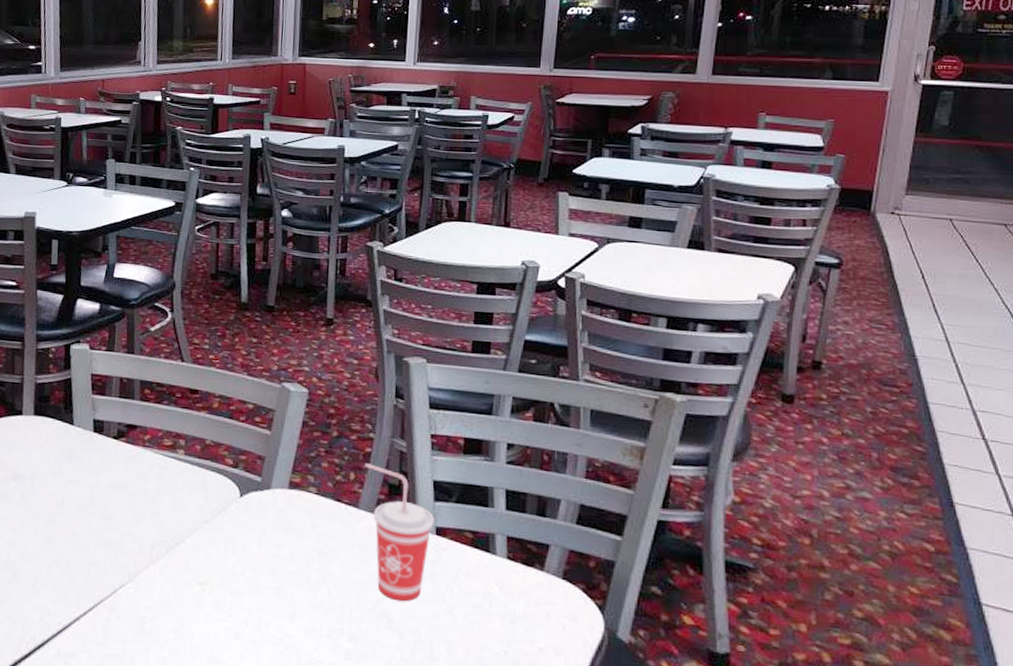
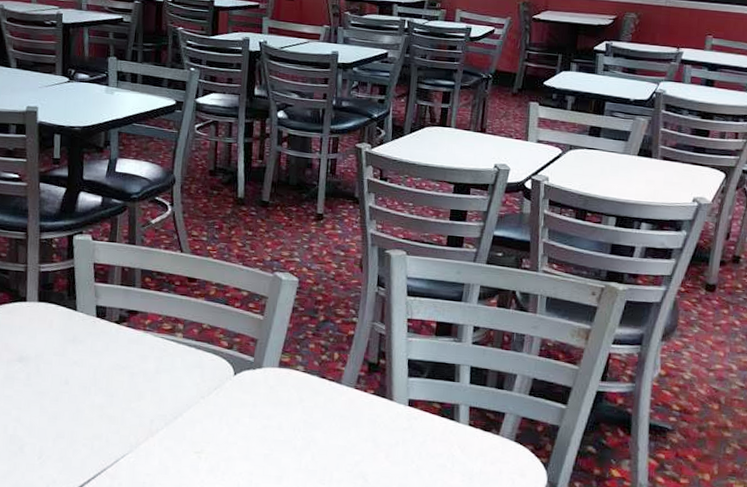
beverage cup: present [365,463,434,602] -> none [348,344,408,464]

